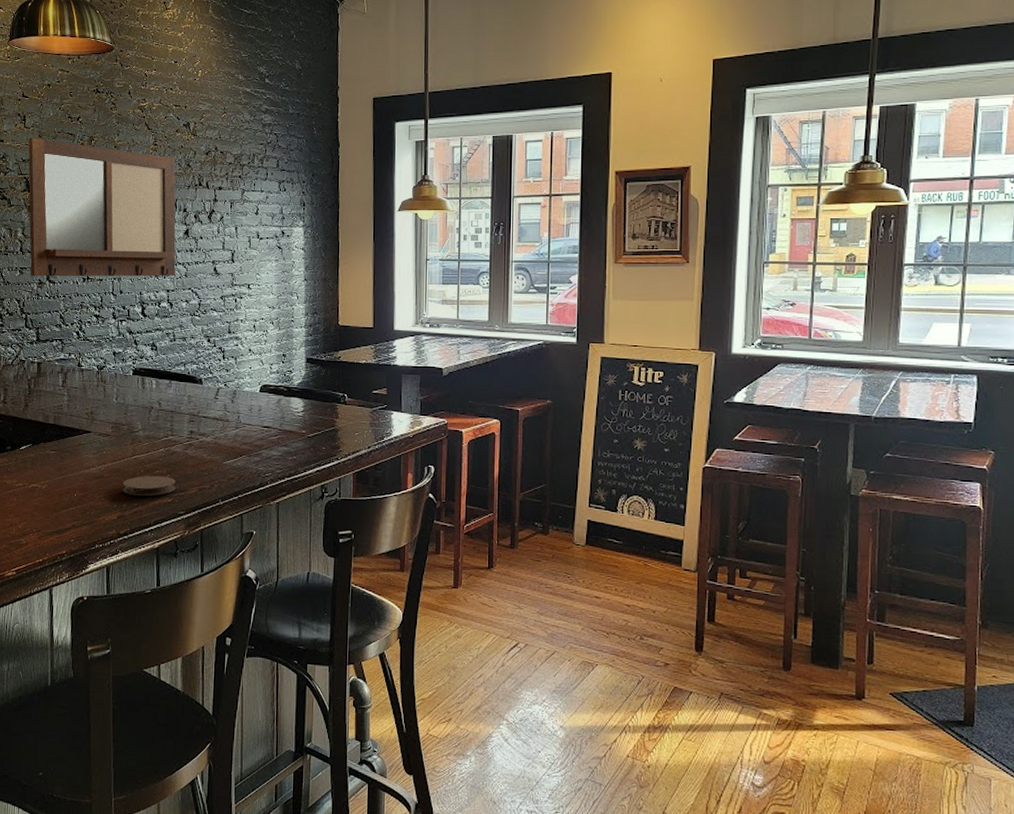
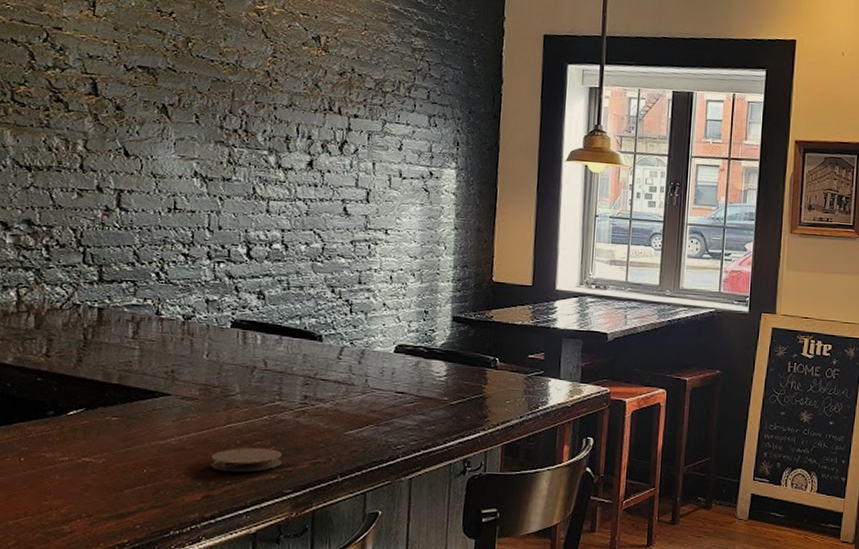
writing board: present [28,137,176,277] -> none [93,29,300,214]

